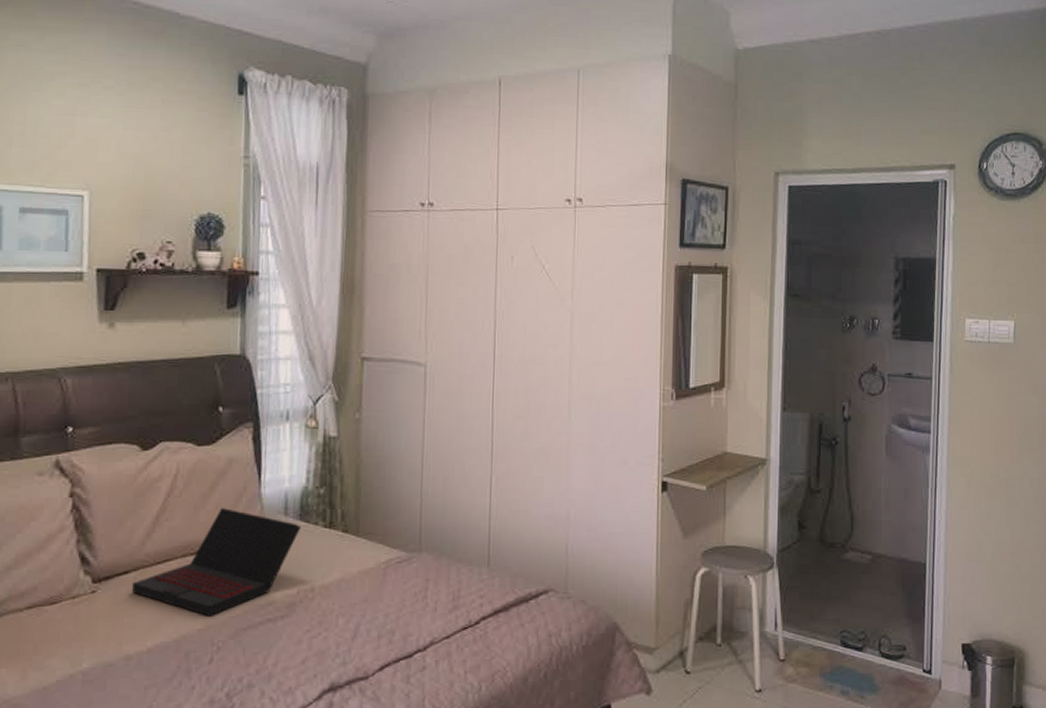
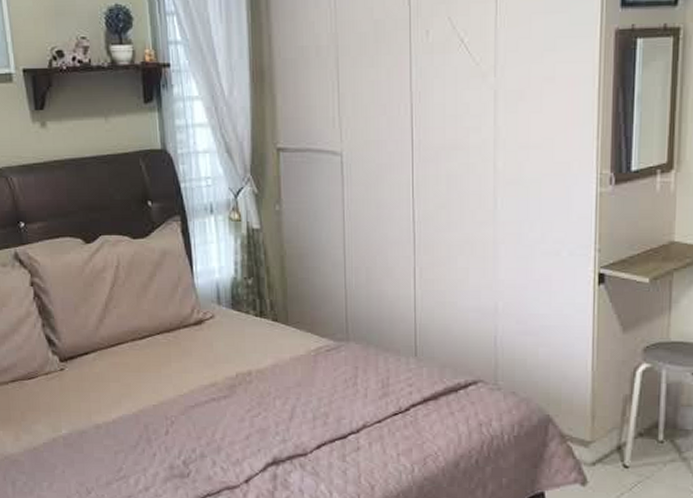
laptop: present [131,508,302,616] -> none [92,297,235,394]

